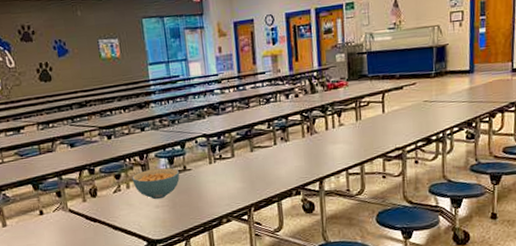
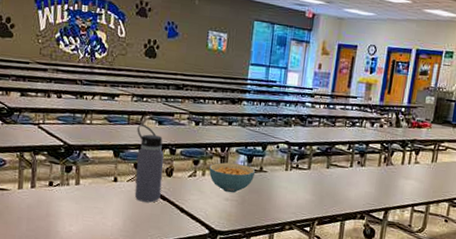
water bottle: none [50,150,91,229] -> present [134,124,164,203]

